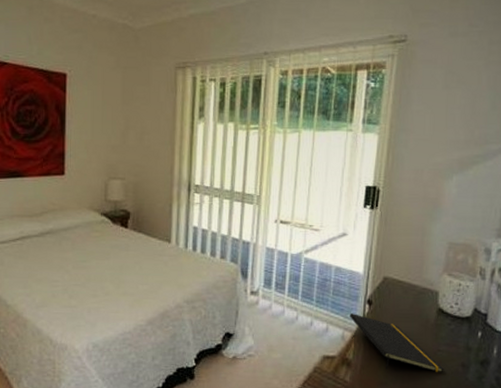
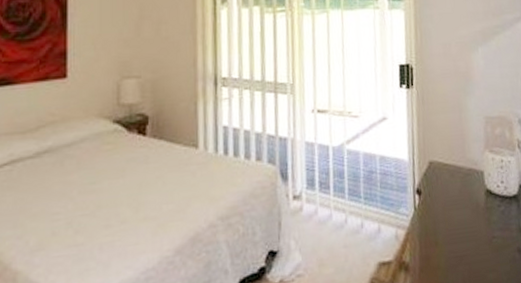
notepad: present [350,313,444,372] -> none [401,207,502,269]

